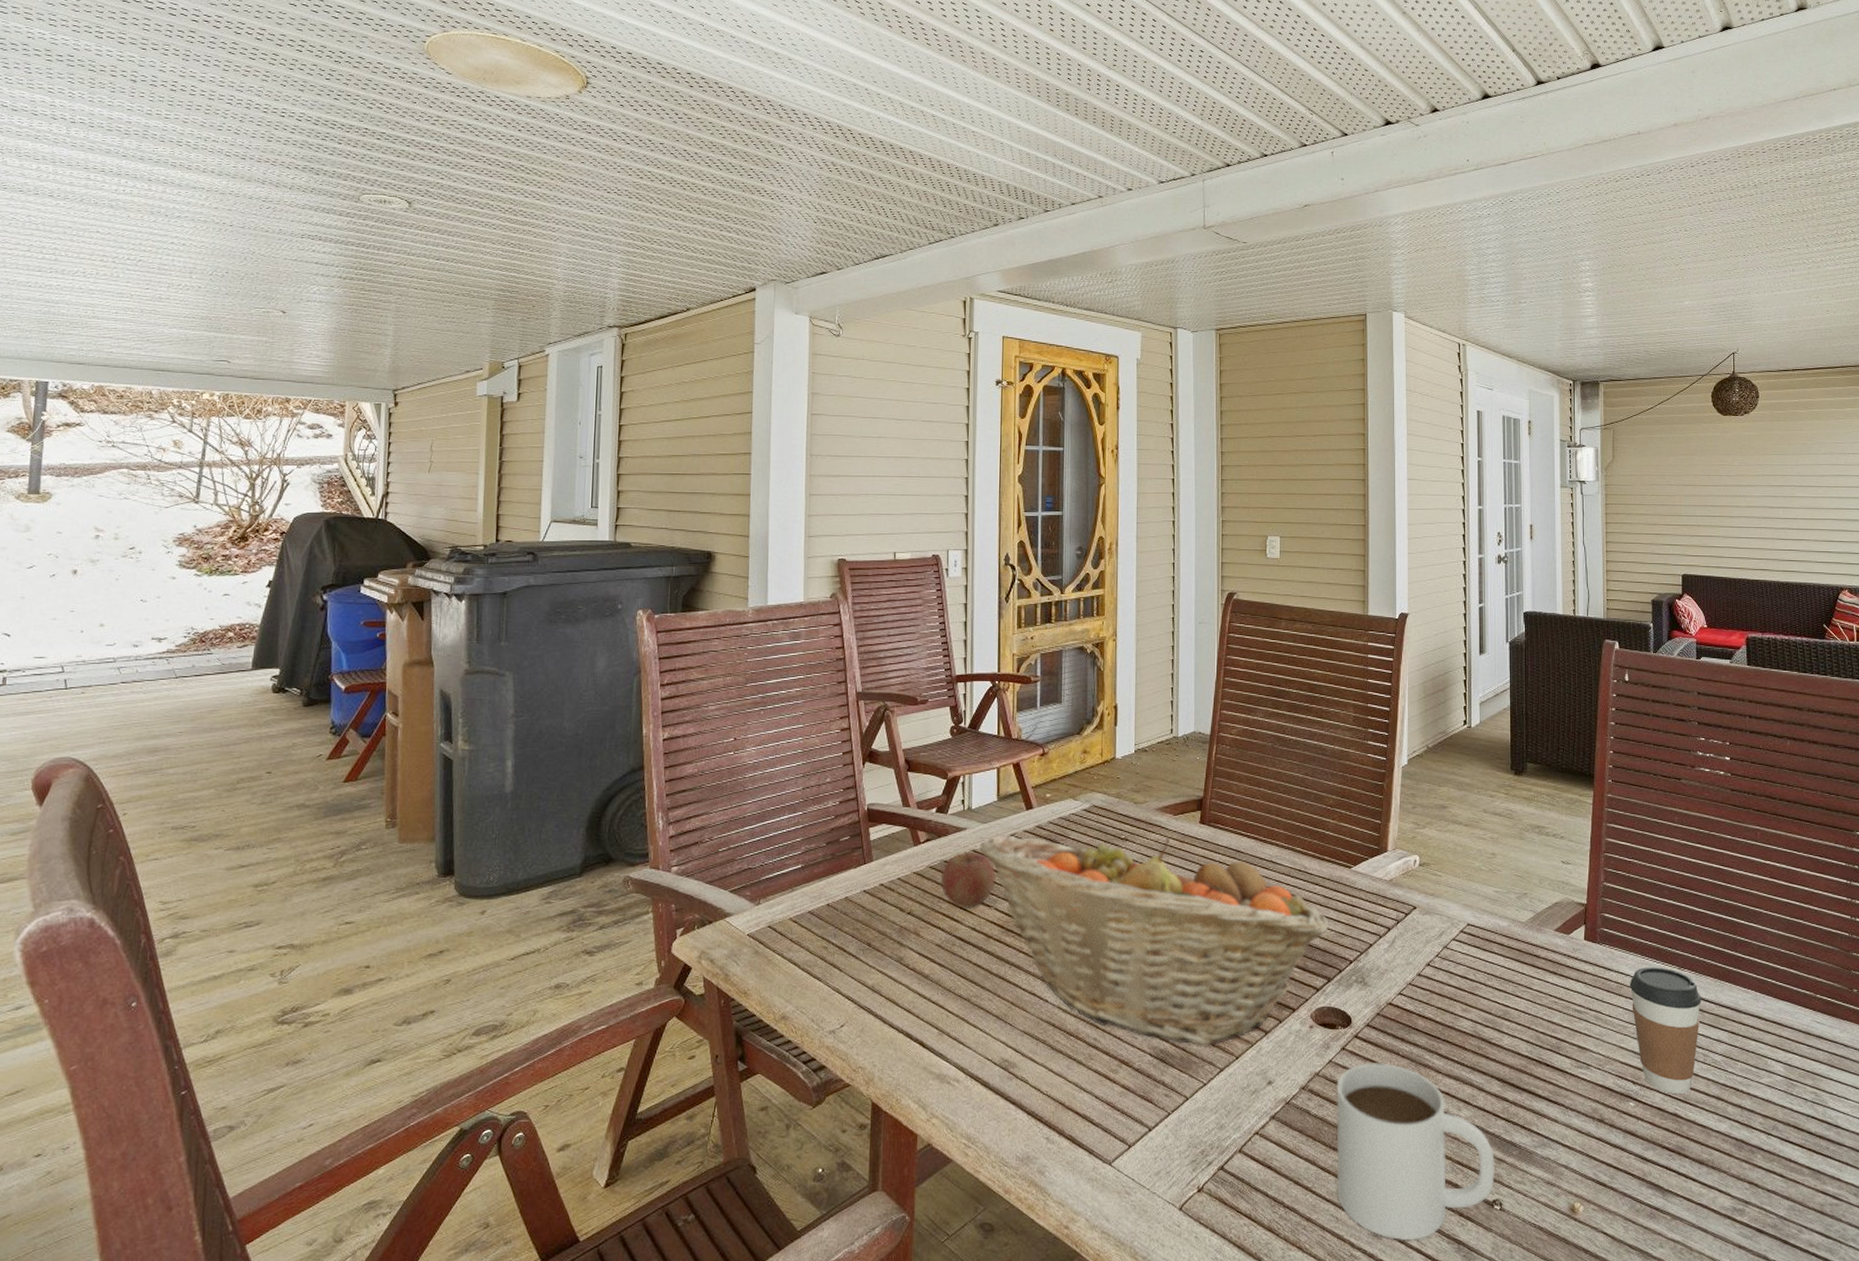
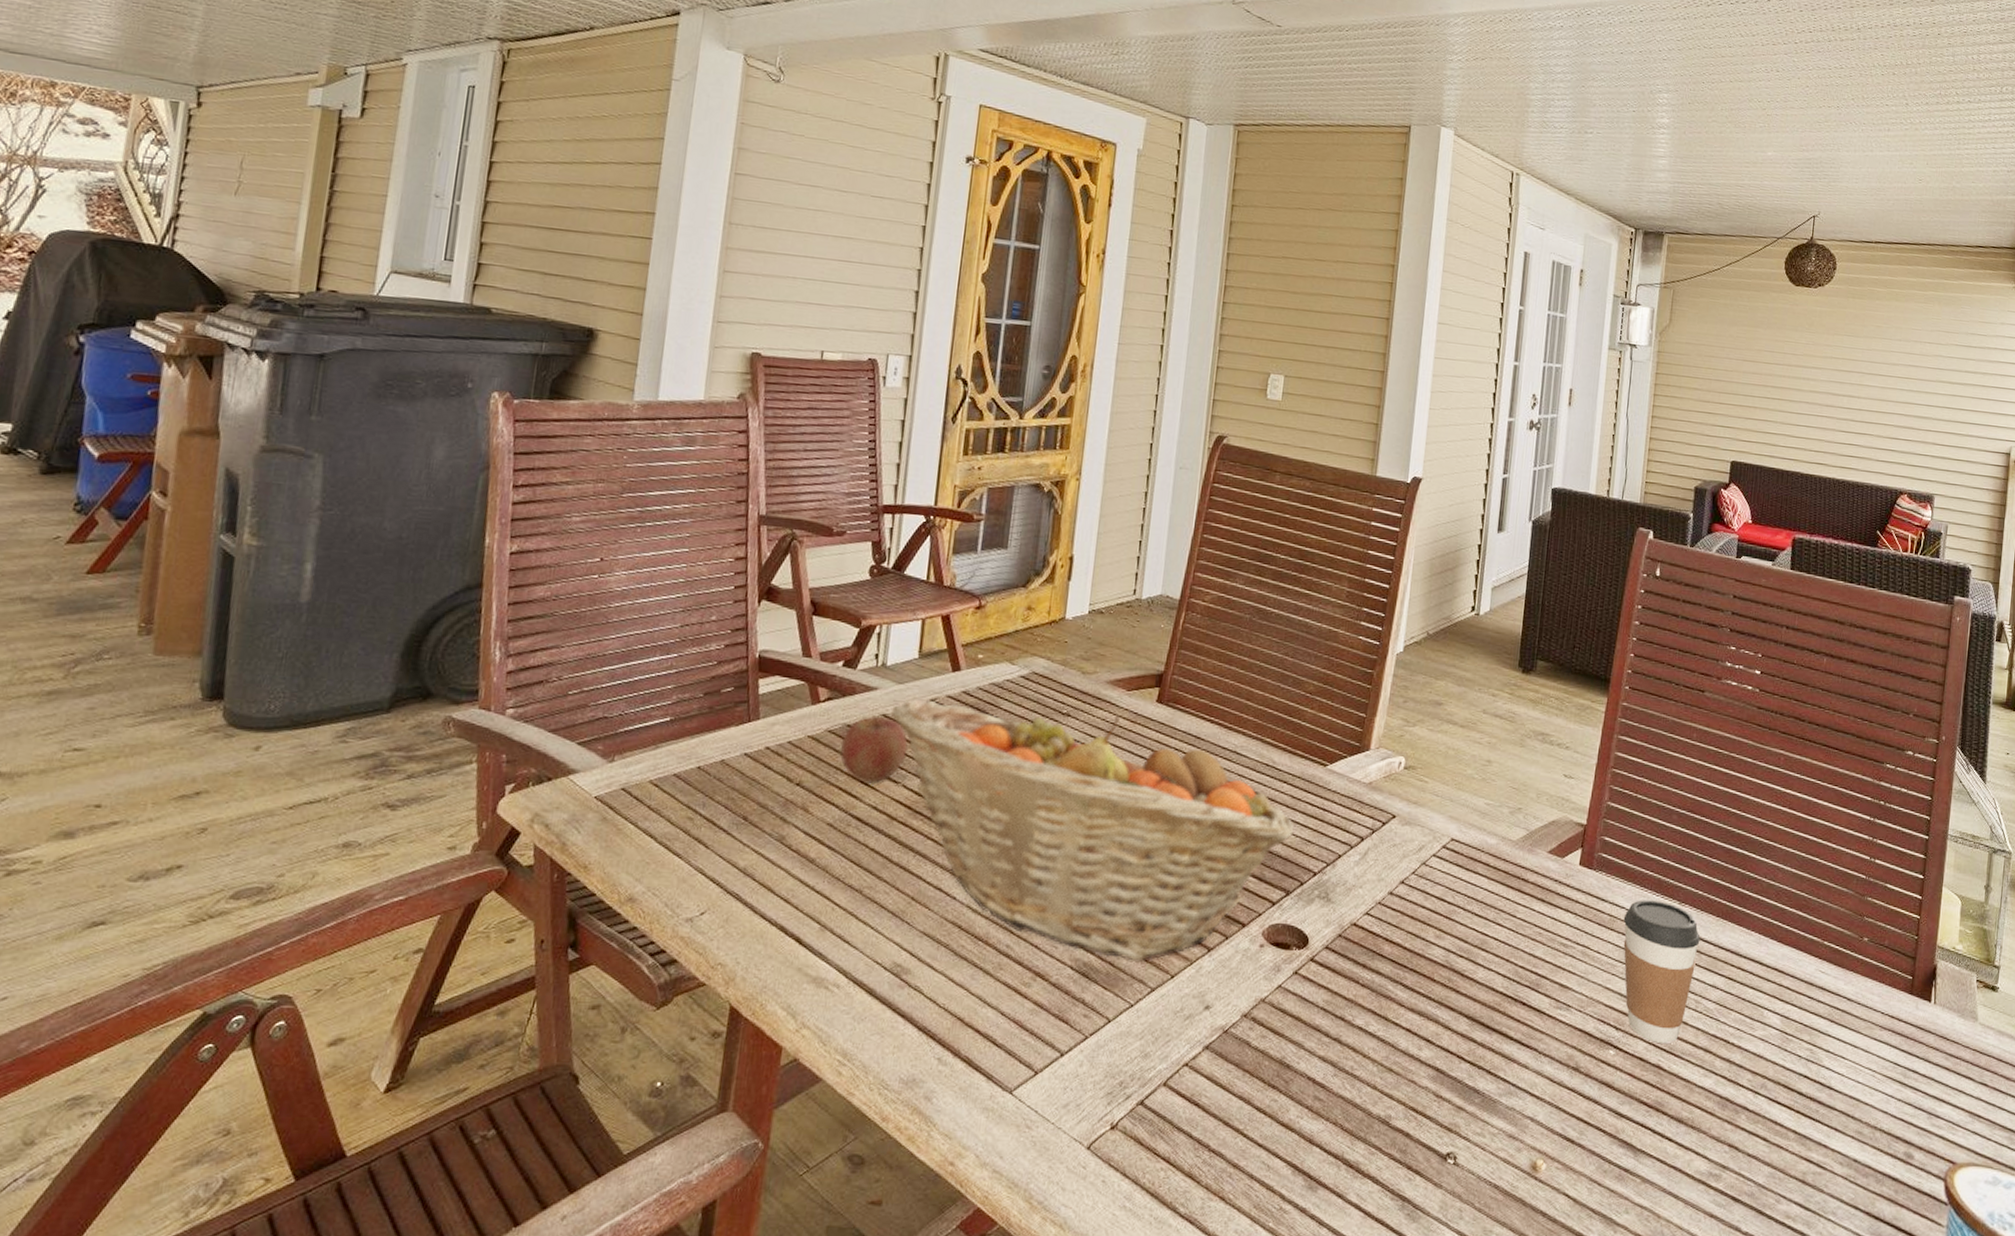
mug: present [1336,1063,1495,1241] -> none [1271,990,1454,1195]

